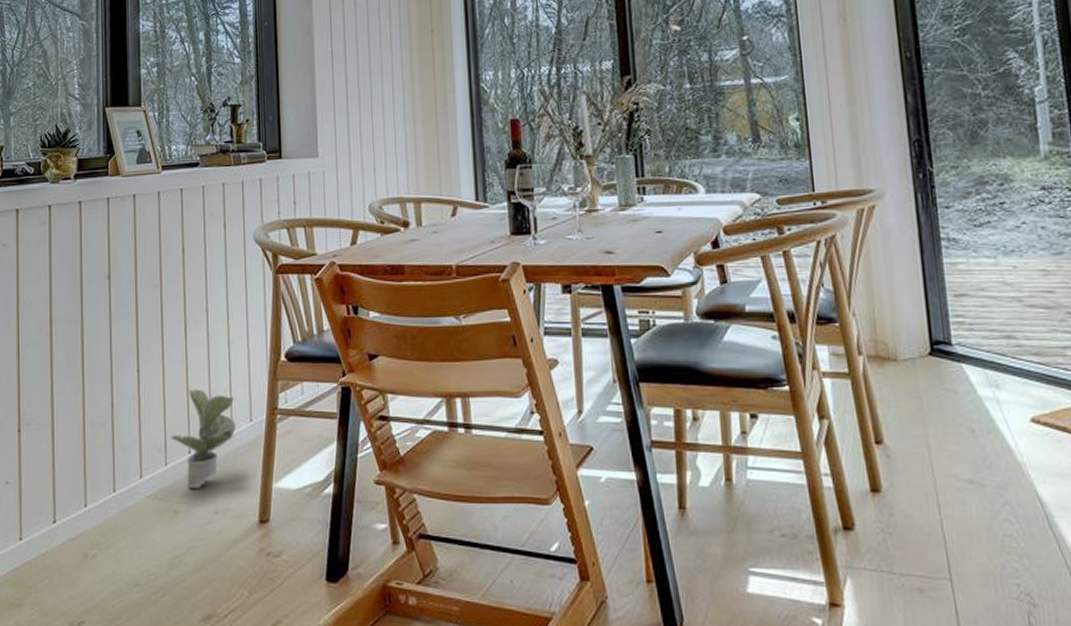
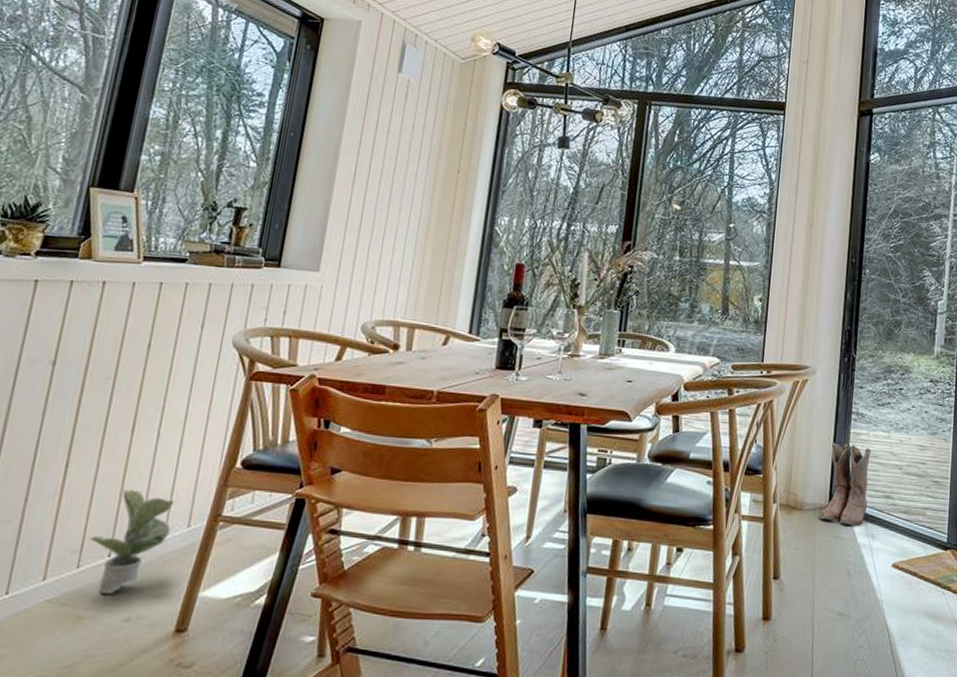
boots: none [921,277,984,376] -> present [819,443,872,527]

